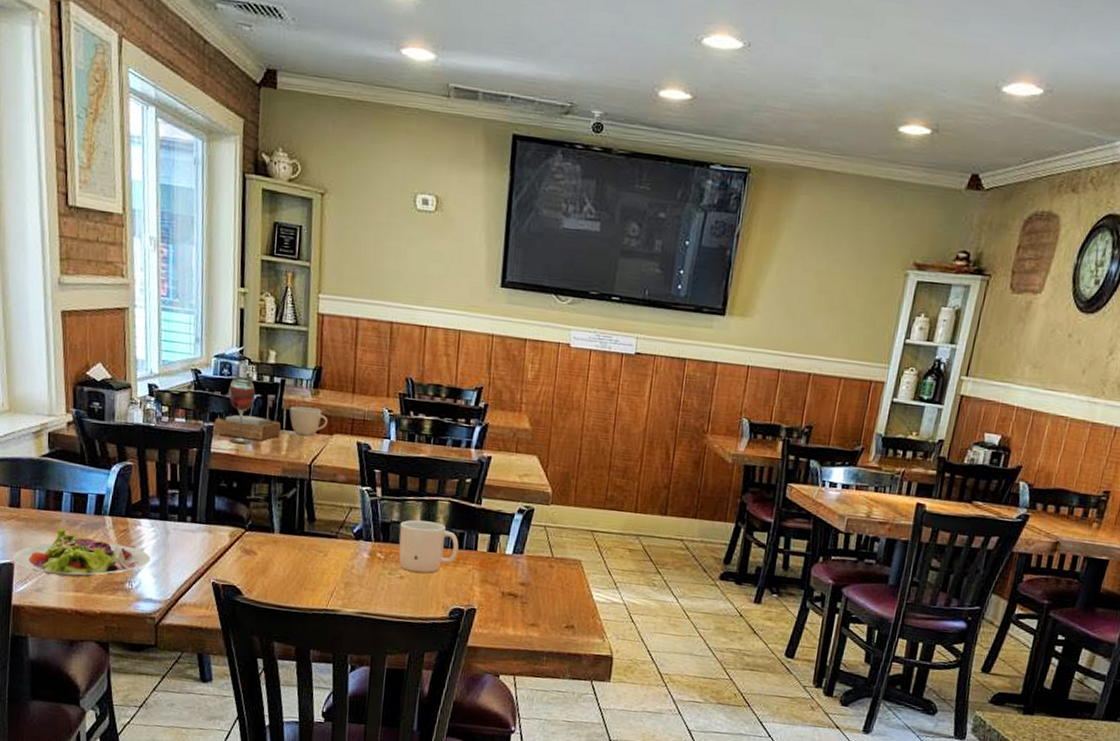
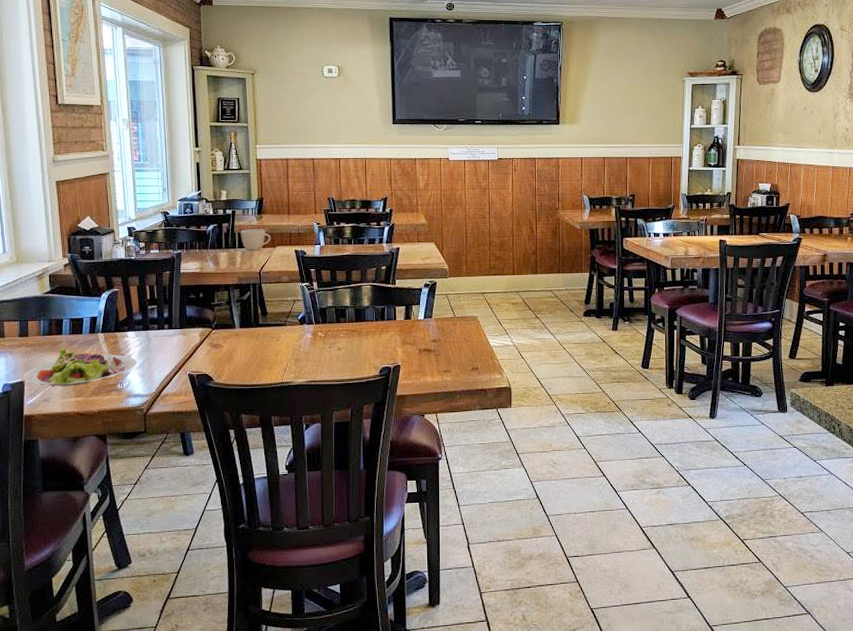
napkin holder: present [214,414,281,441] -> none [182,241,234,259]
wineglass: present [228,376,256,445] -> none [192,213,213,264]
mug: present [398,519,459,573] -> none [334,303,381,344]

